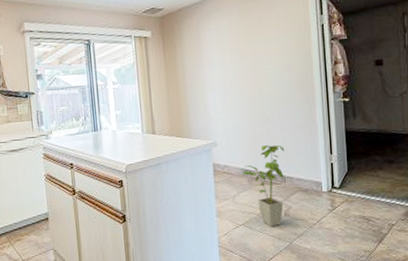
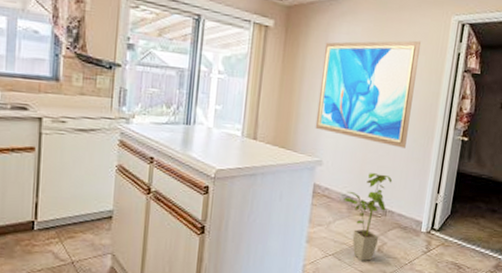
wall art: none [198,21,290,119] -> present [315,40,421,148]

